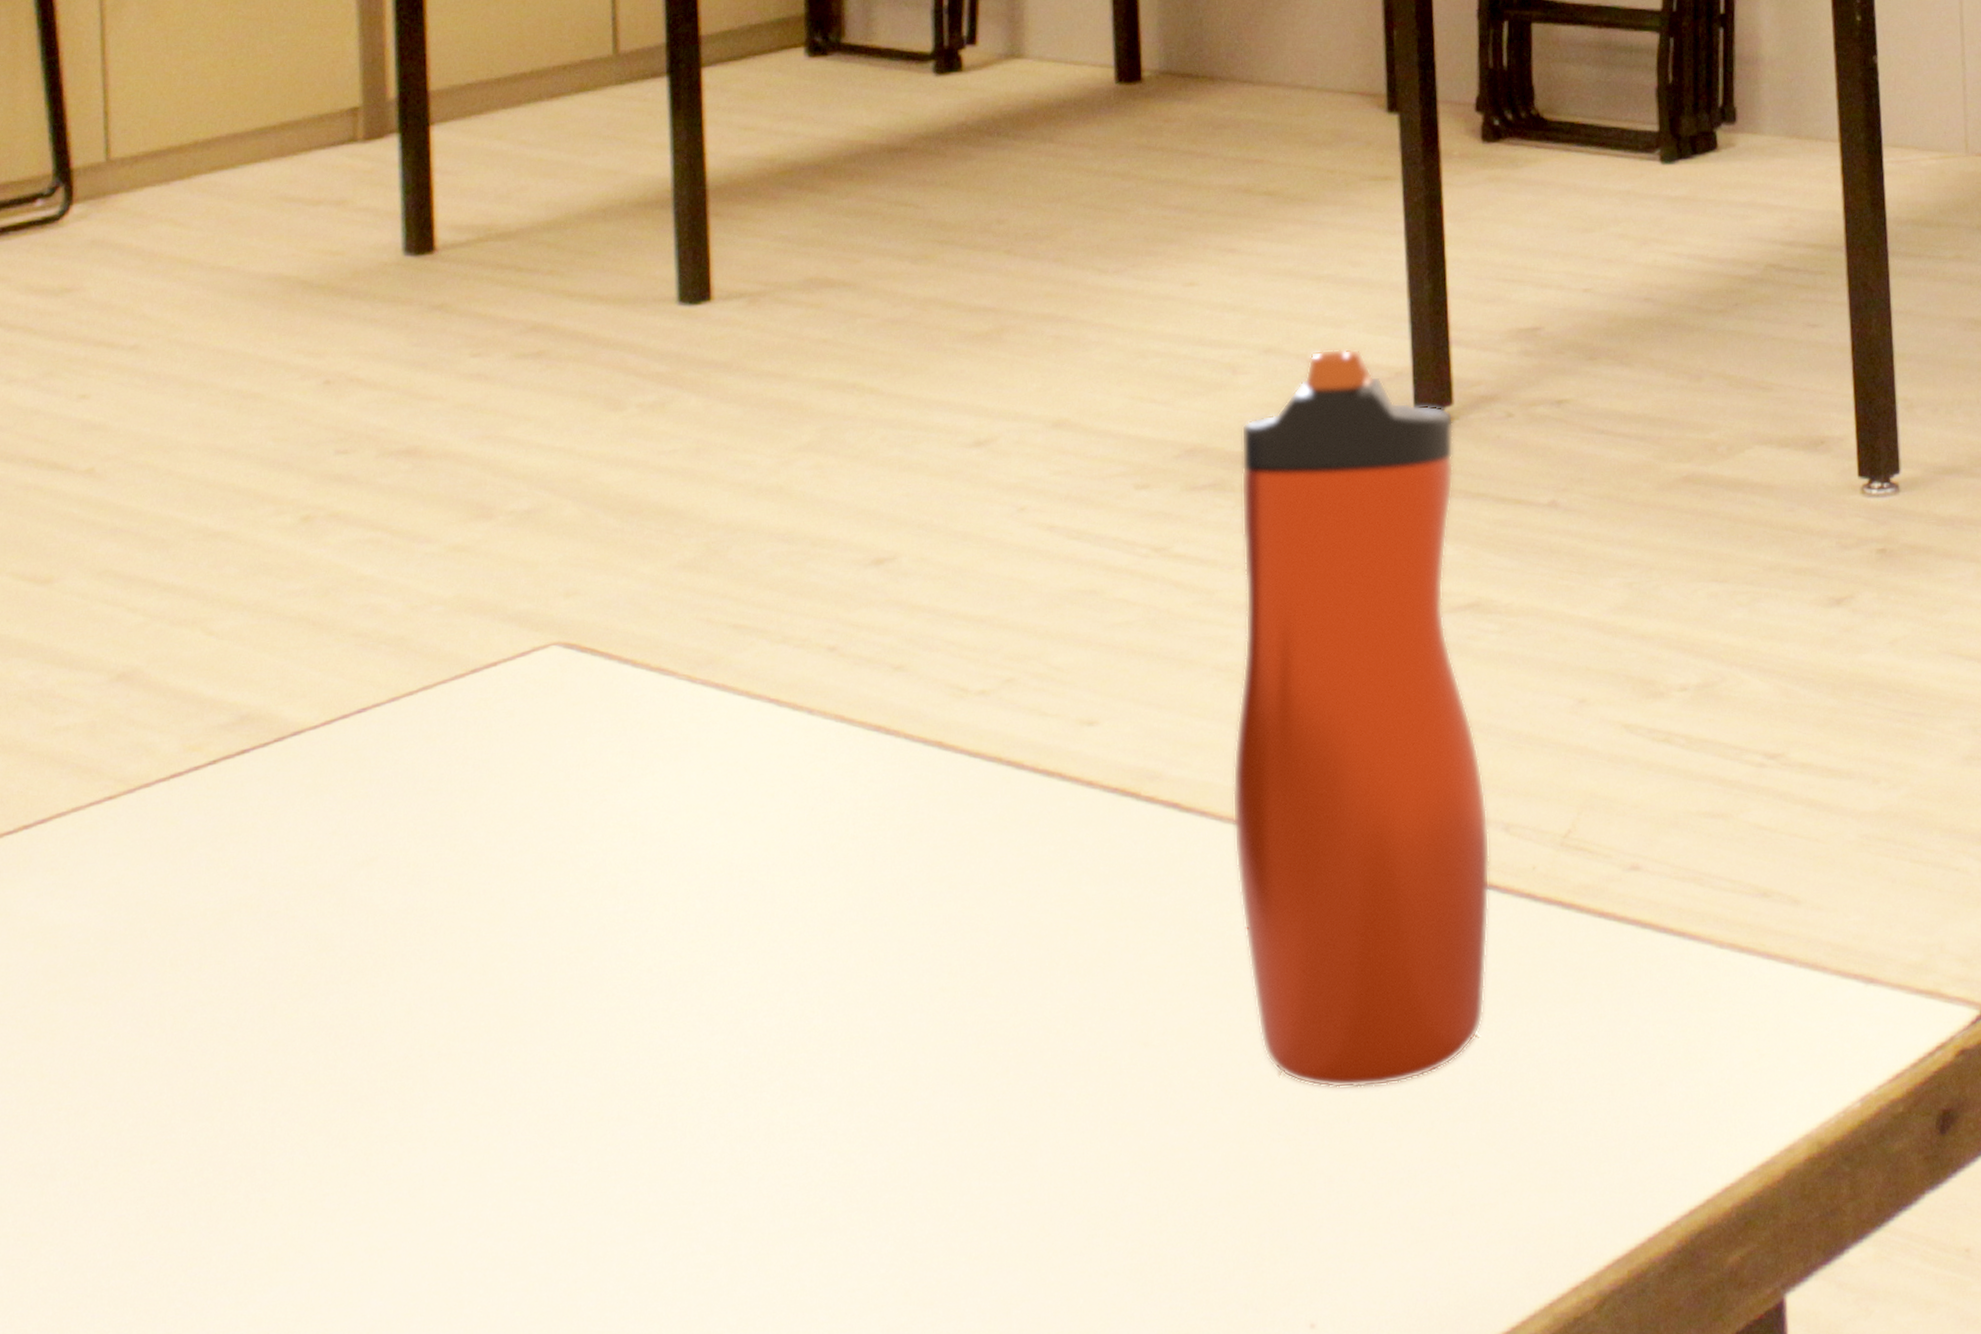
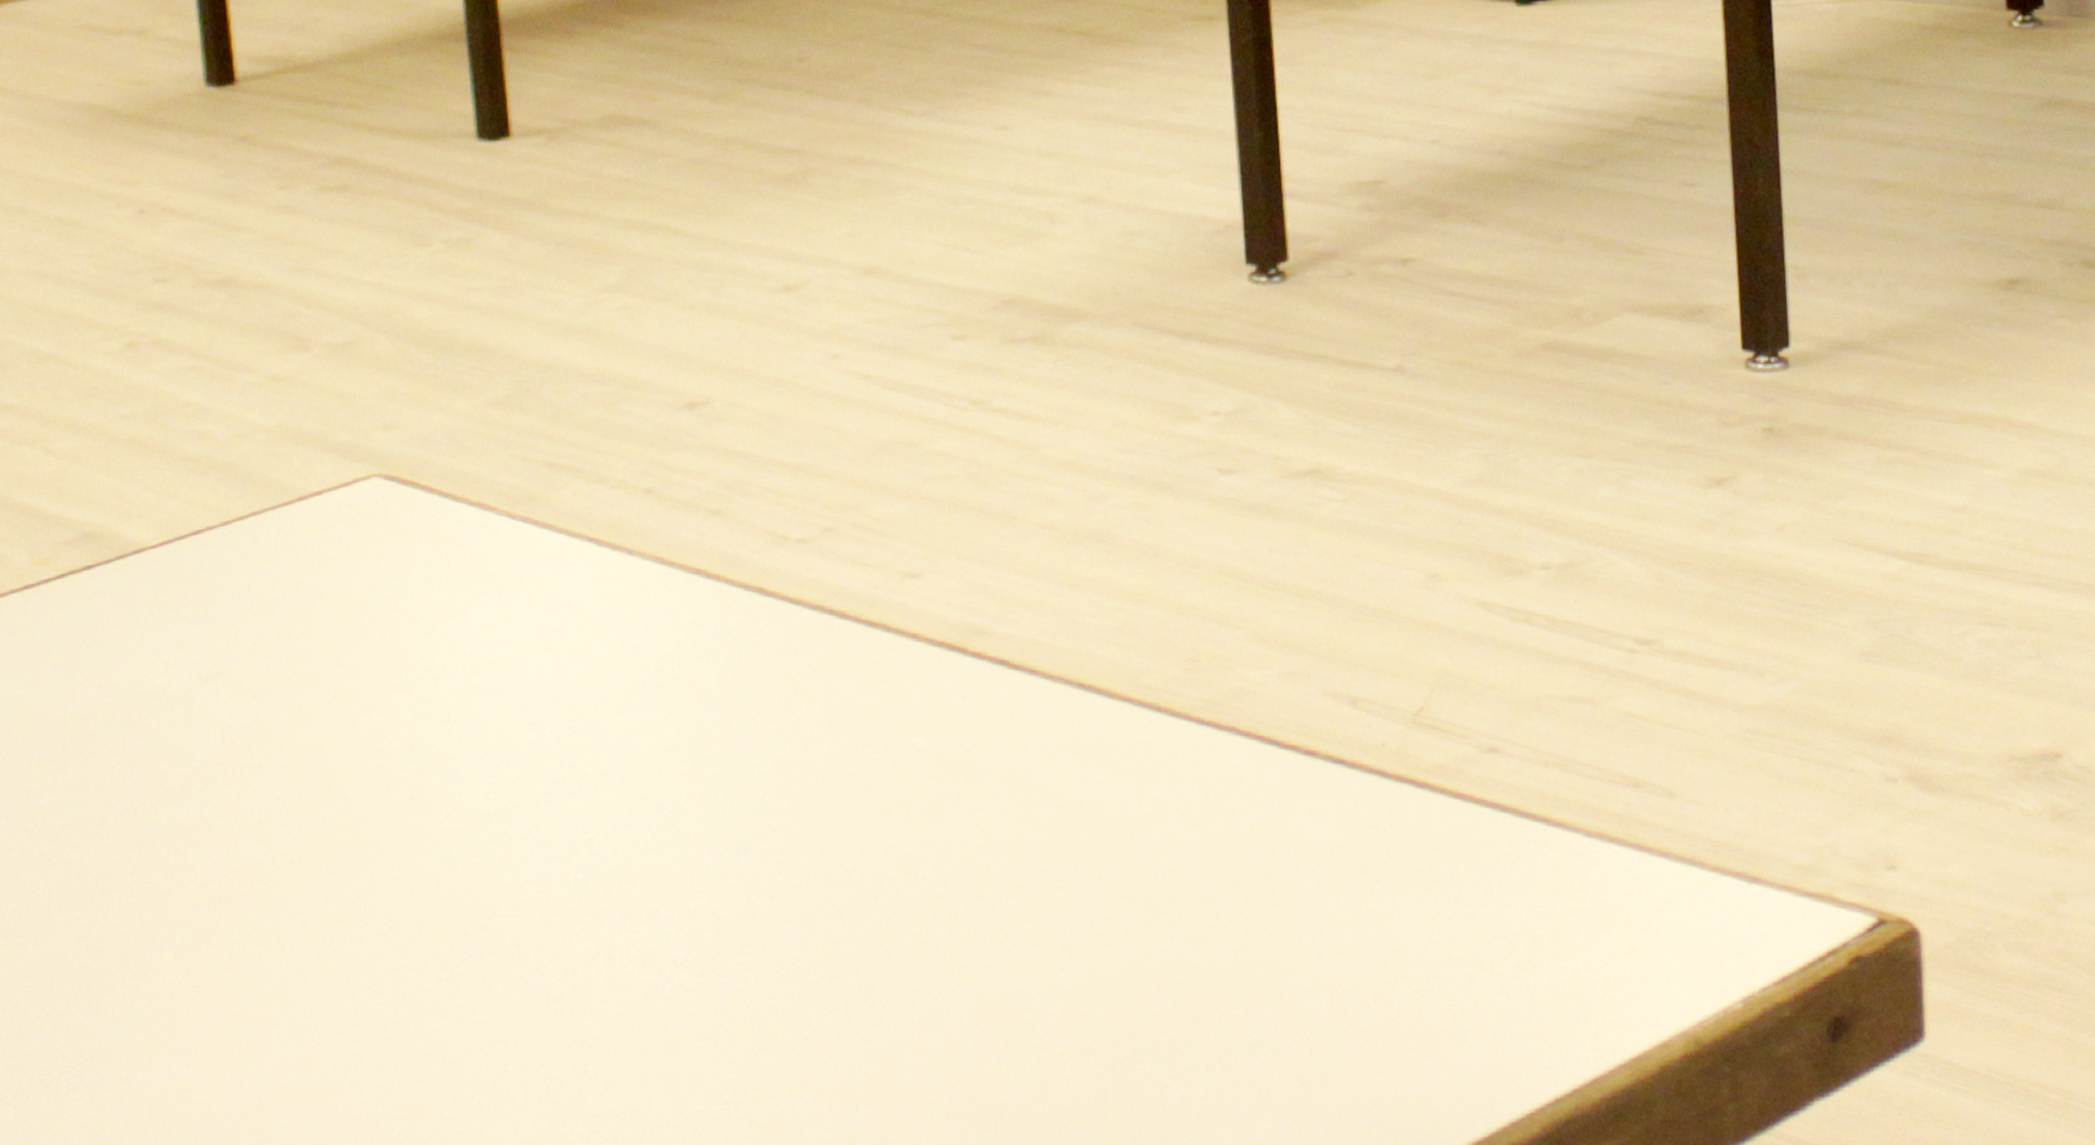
water bottle: present [1232,348,1490,1089] -> none [1061,199,1337,953]

